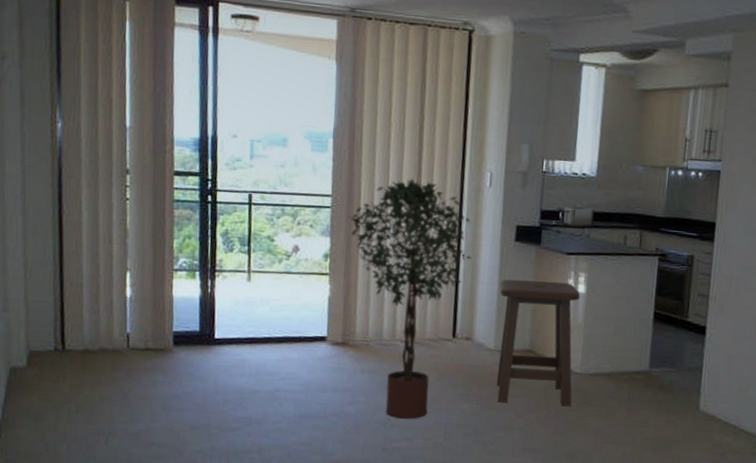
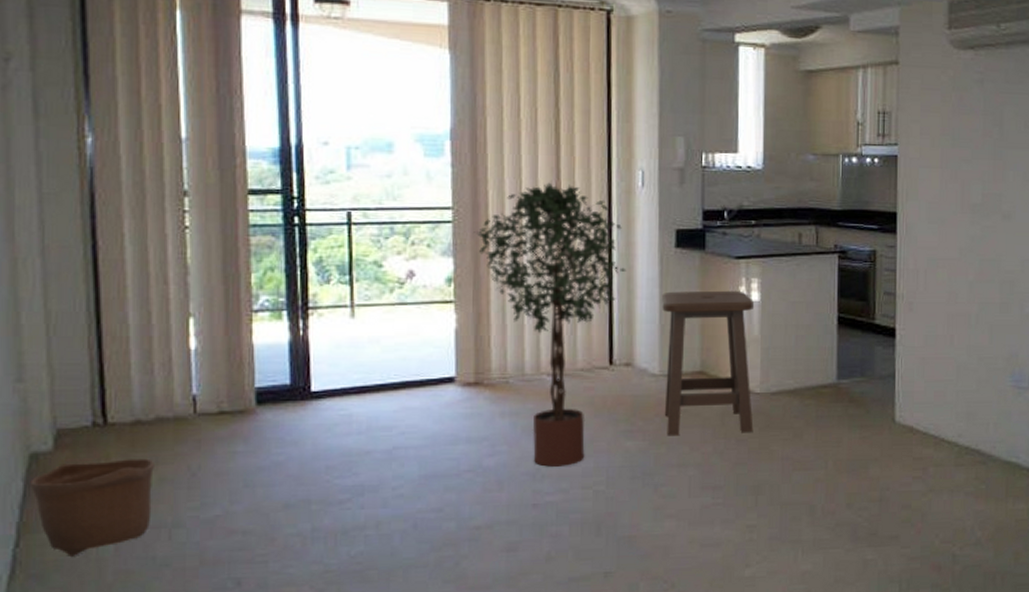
basket: none [10,376,97,449] -> present [30,458,154,557]
toaster: present [563,206,595,229] -> none [728,203,763,228]

